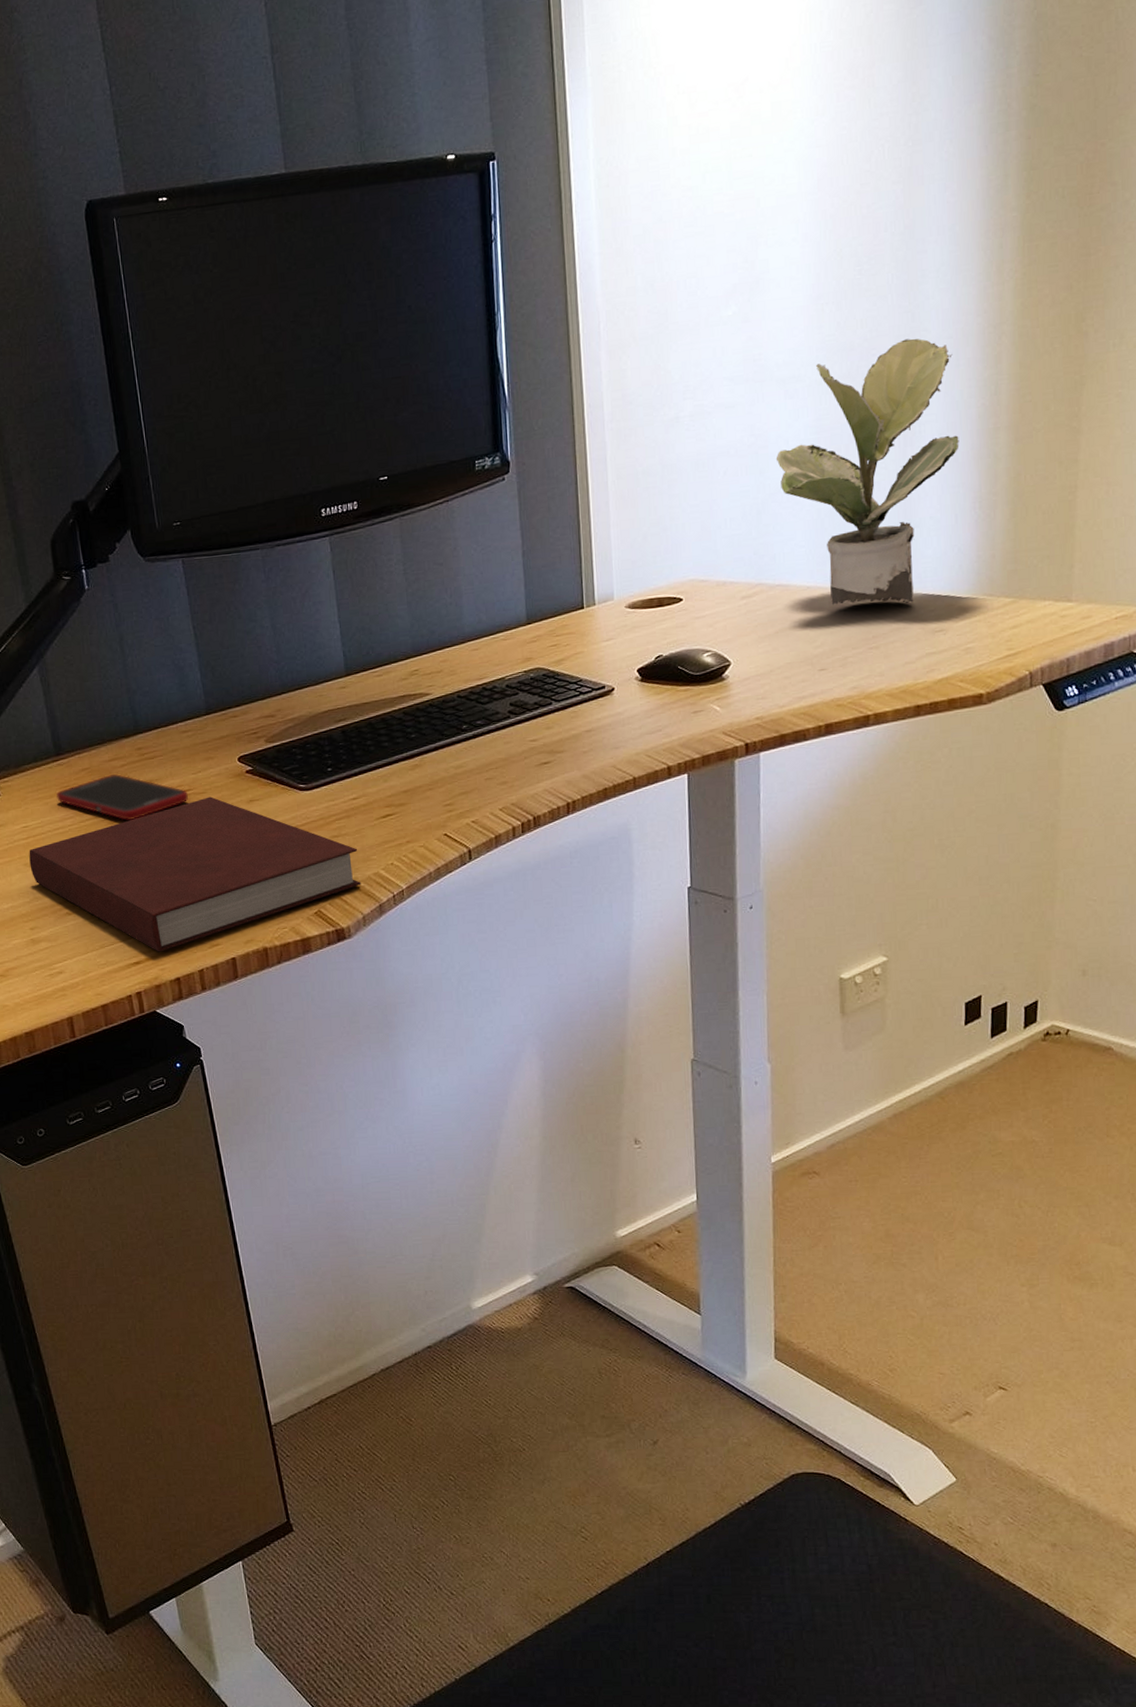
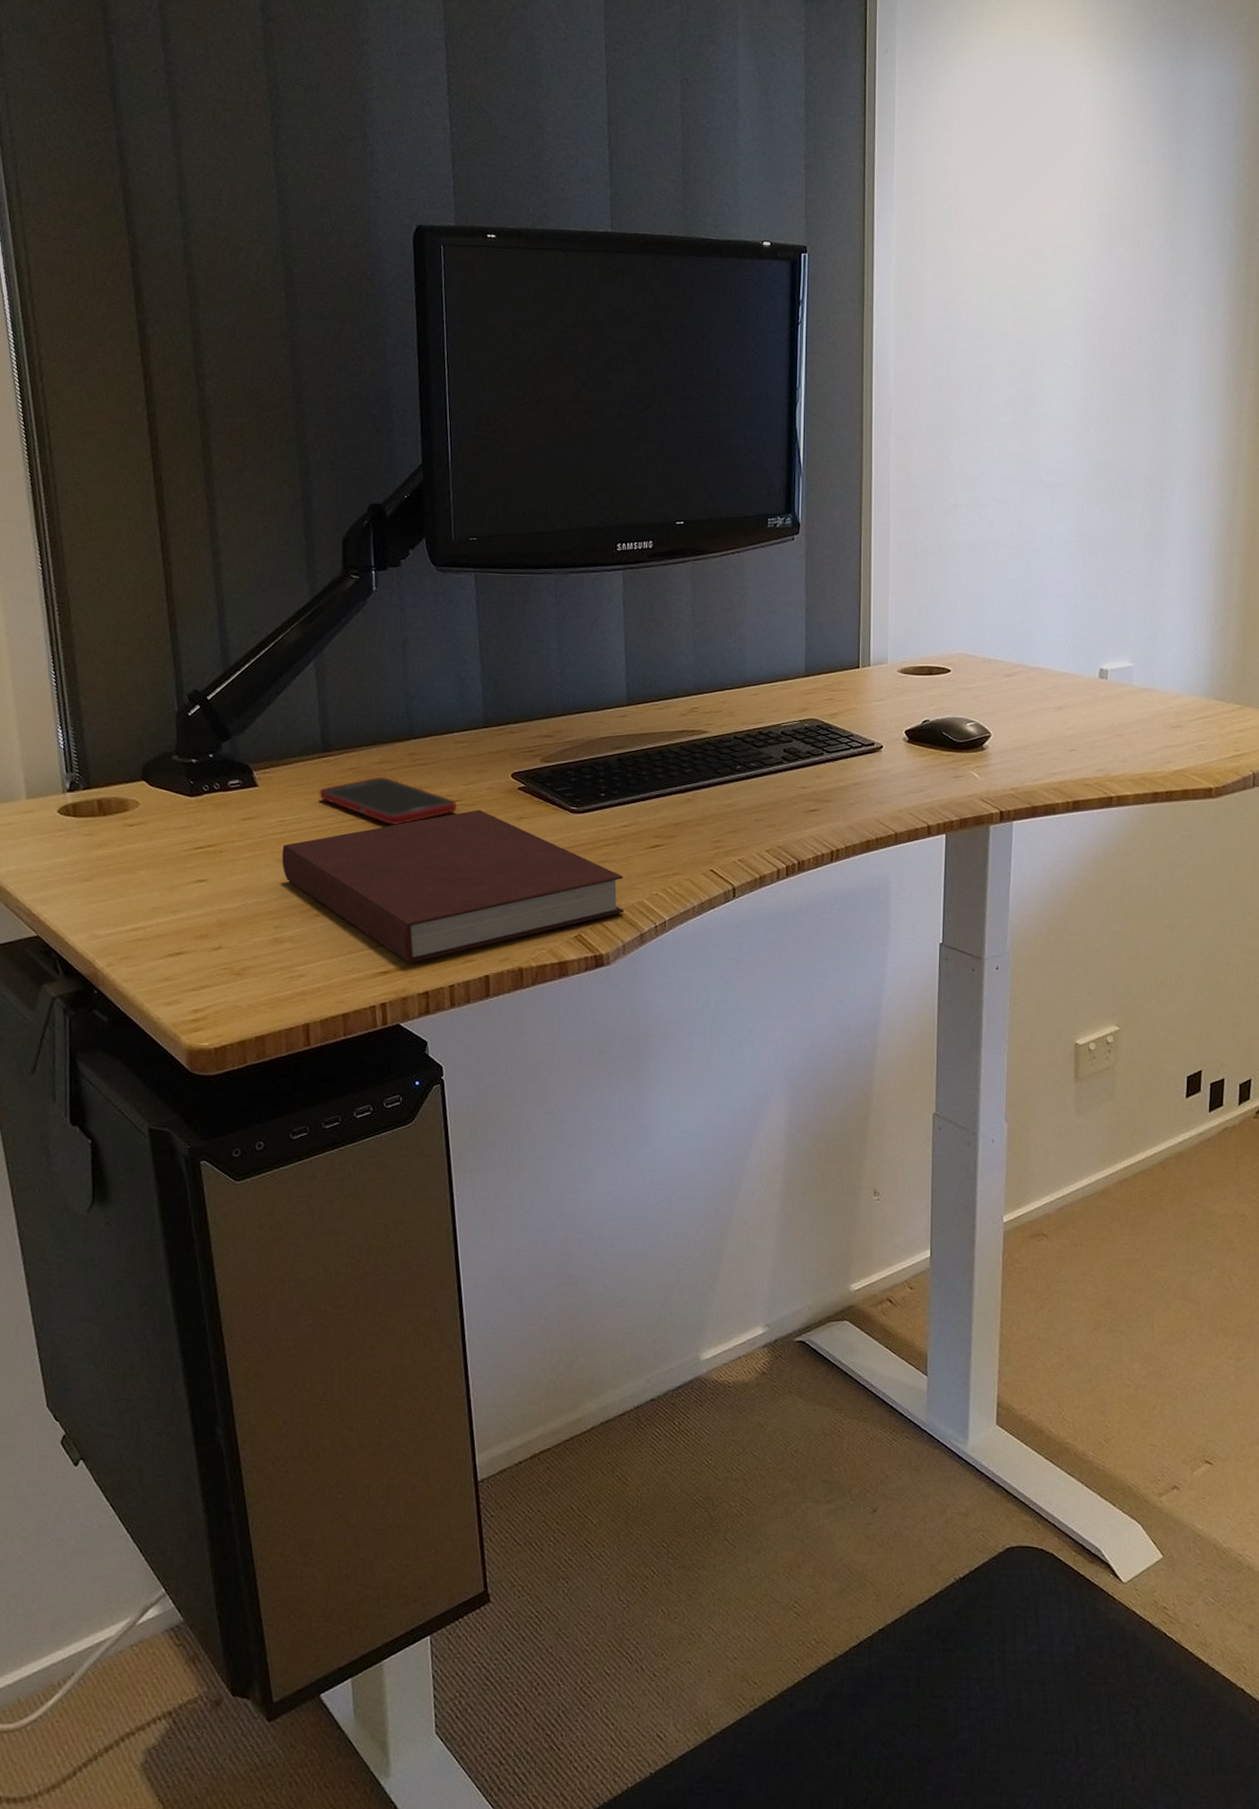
potted plant: present [775,338,960,605] -> none [1040,465,1200,698]

